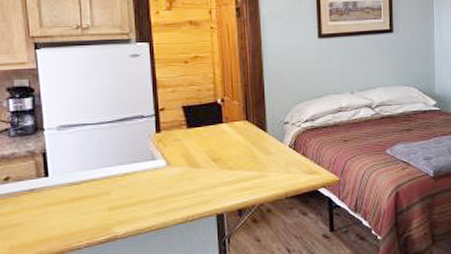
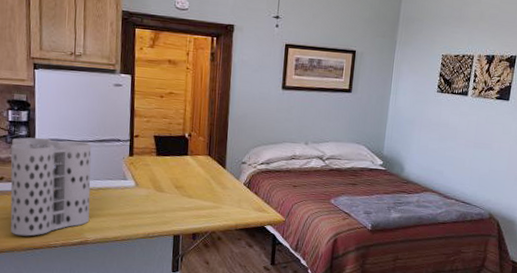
utensil holder: none [15,123,118,243] -> present [10,137,92,236]

